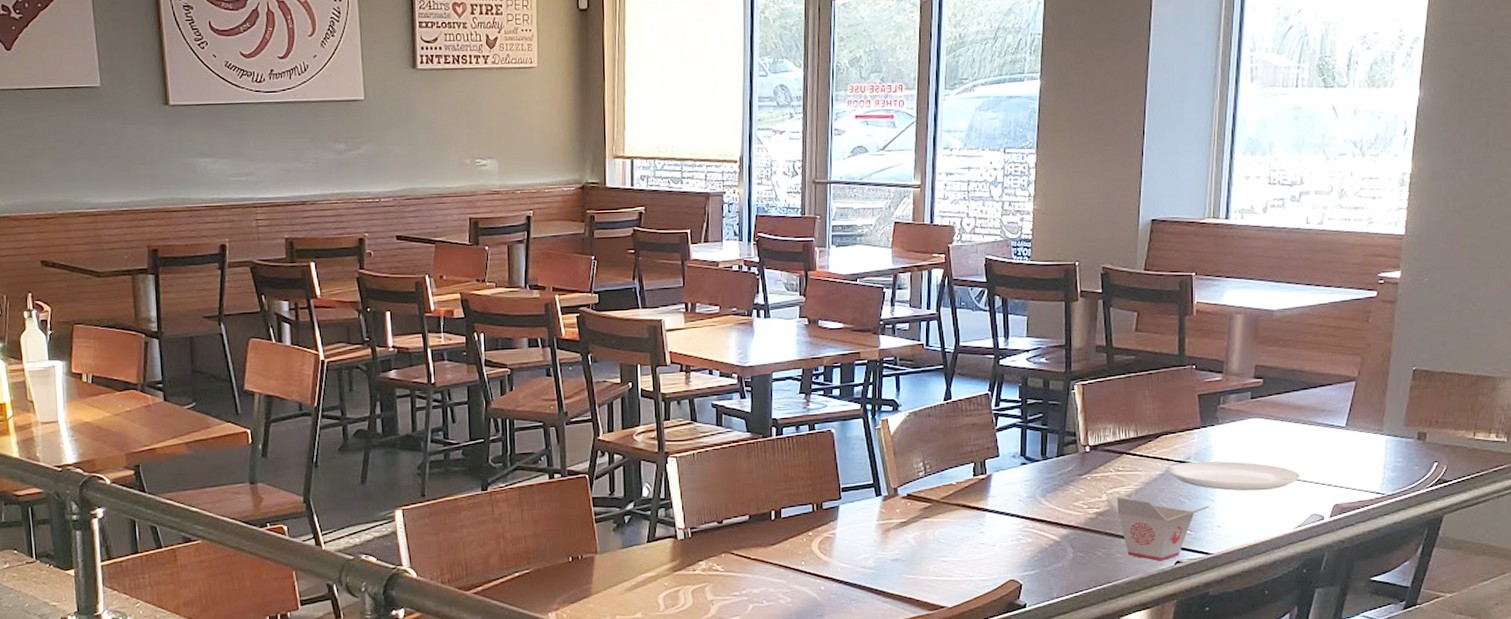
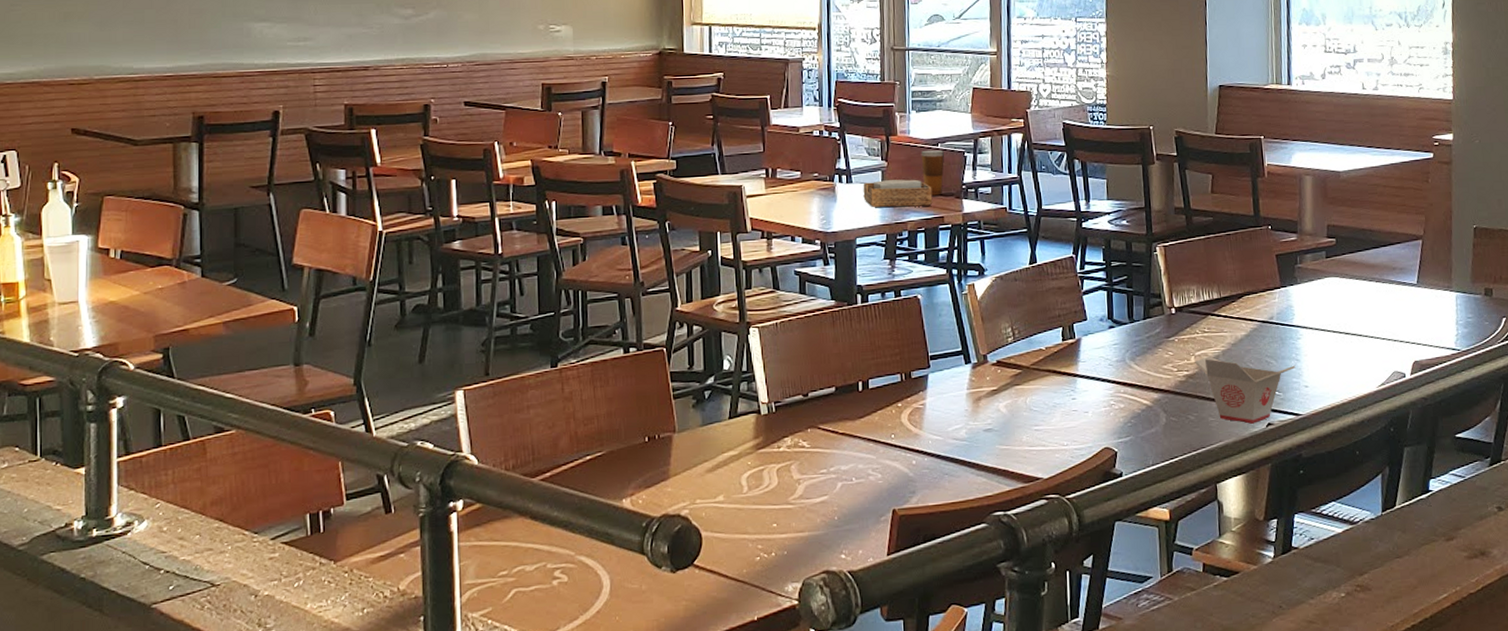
napkin holder: none [780,314,850,343] -> present [863,179,933,208]
beverage cup: none [840,285,862,333] -> present [922,150,944,197]
plate: present [1168,461,1300,491] -> none [1253,320,1379,350]

